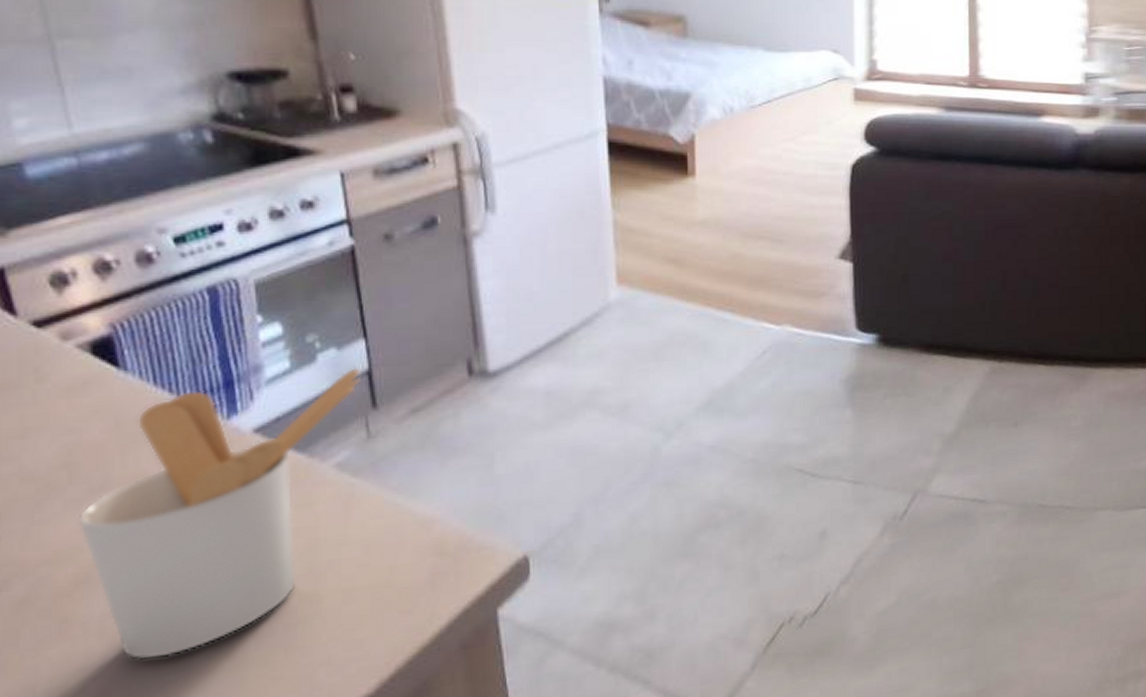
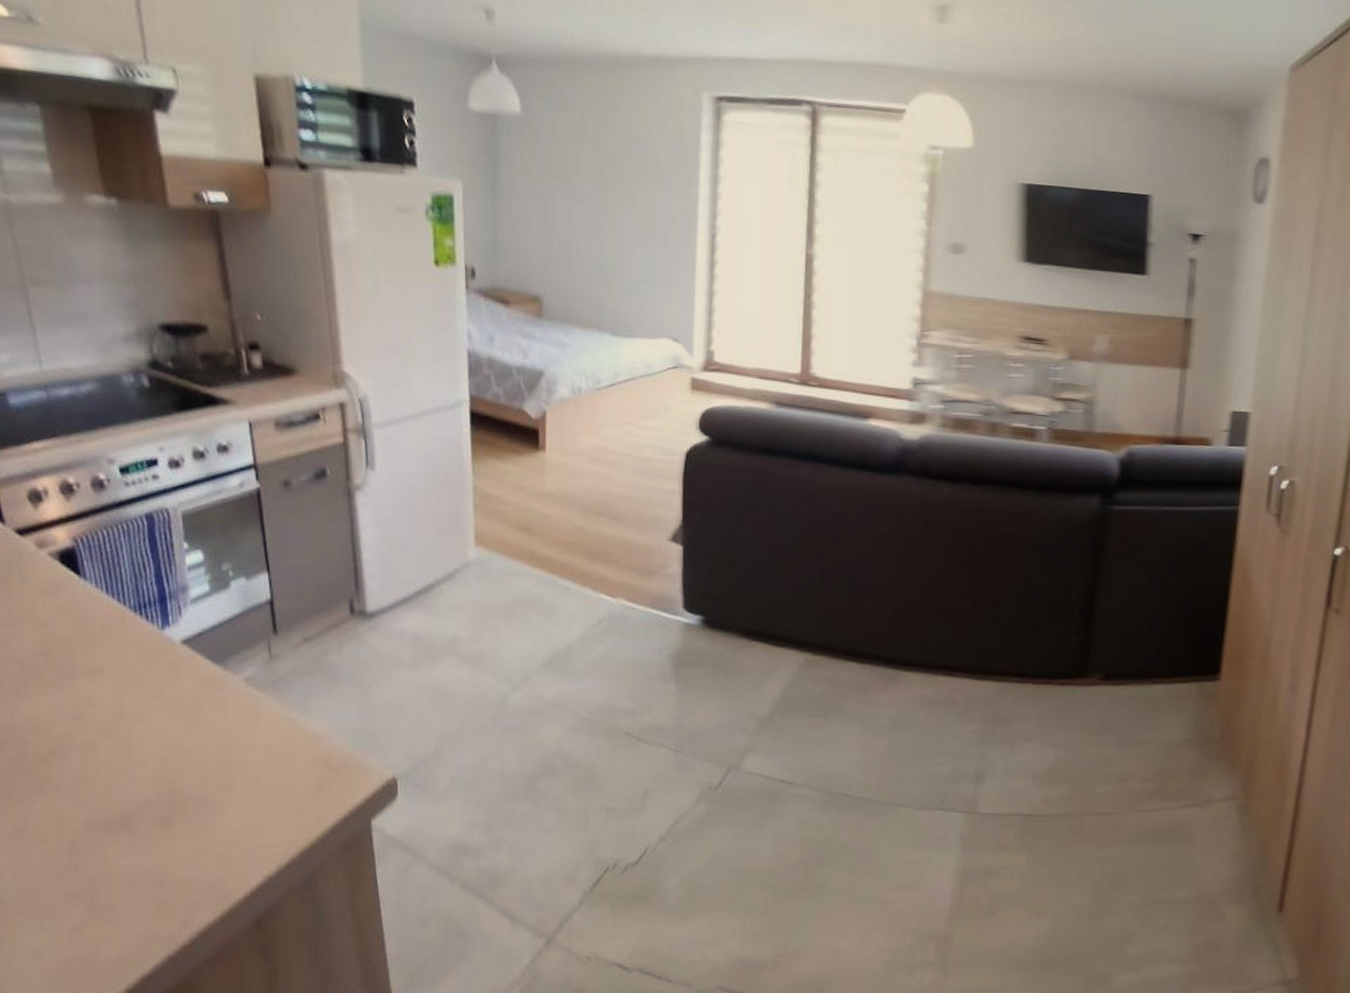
utensil holder: present [77,367,362,660] -> none [52,596,265,822]

